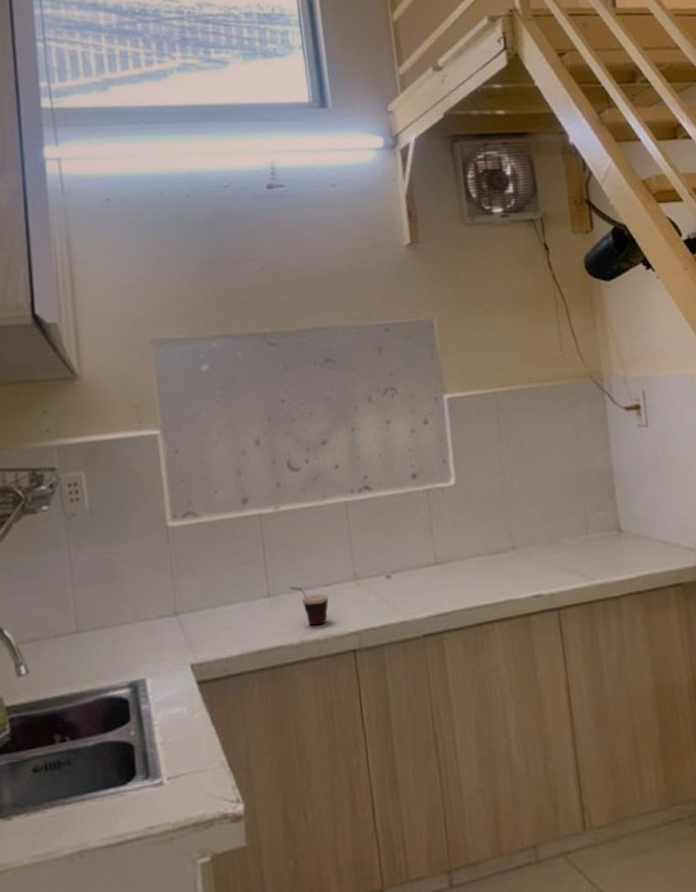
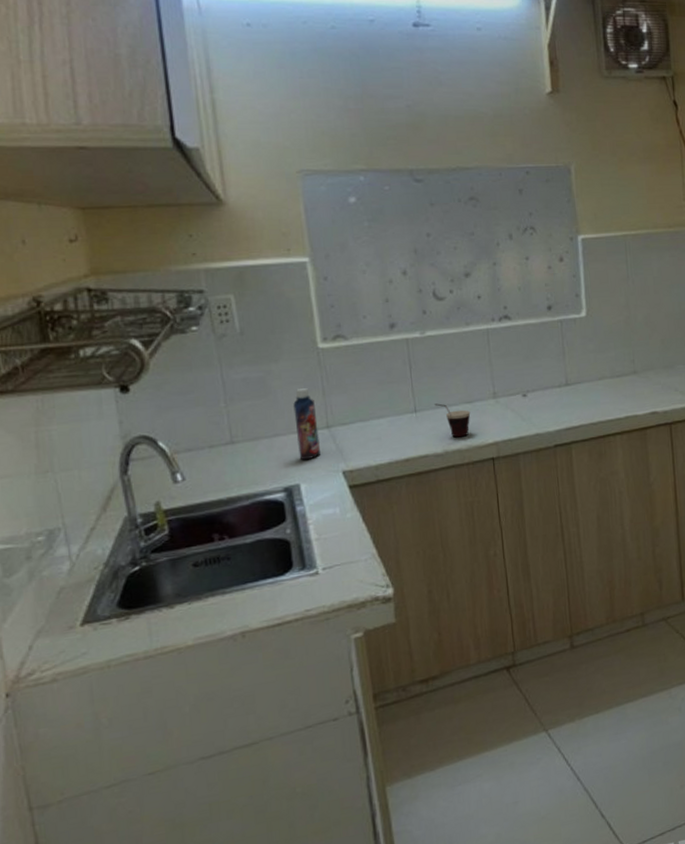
bottle: none [141,571,168,651] -> present [293,388,320,460]

